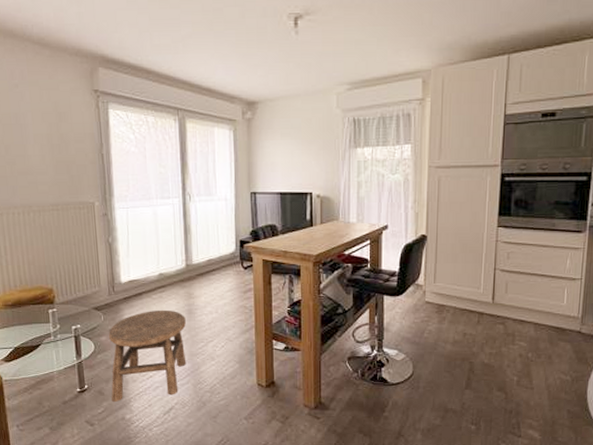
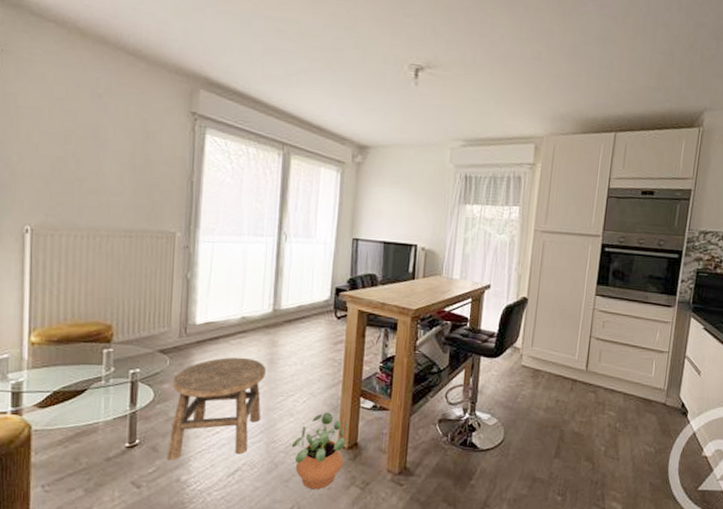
potted plant: none [215,355,264,424] -> present [291,412,348,490]

